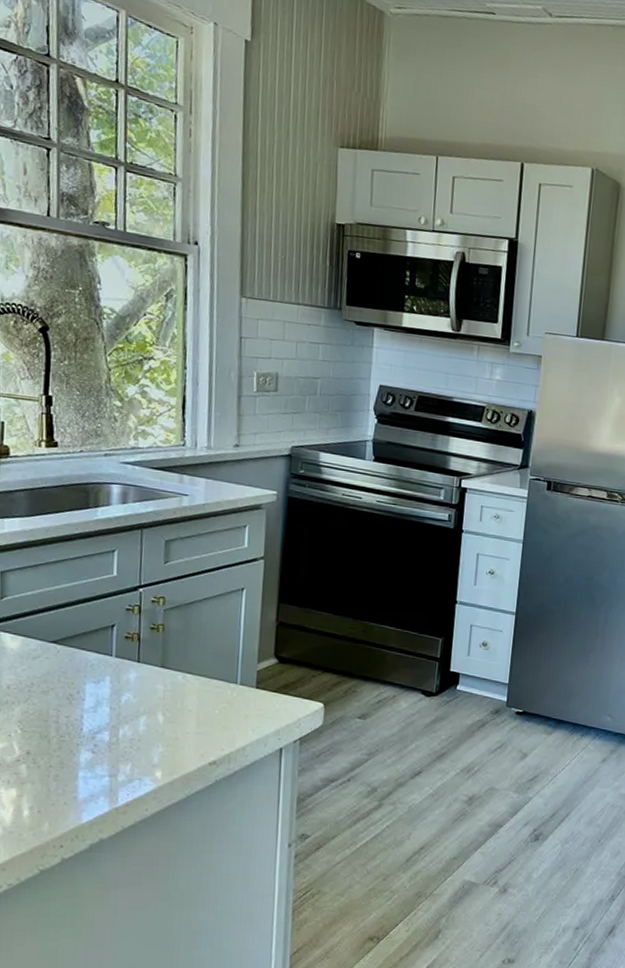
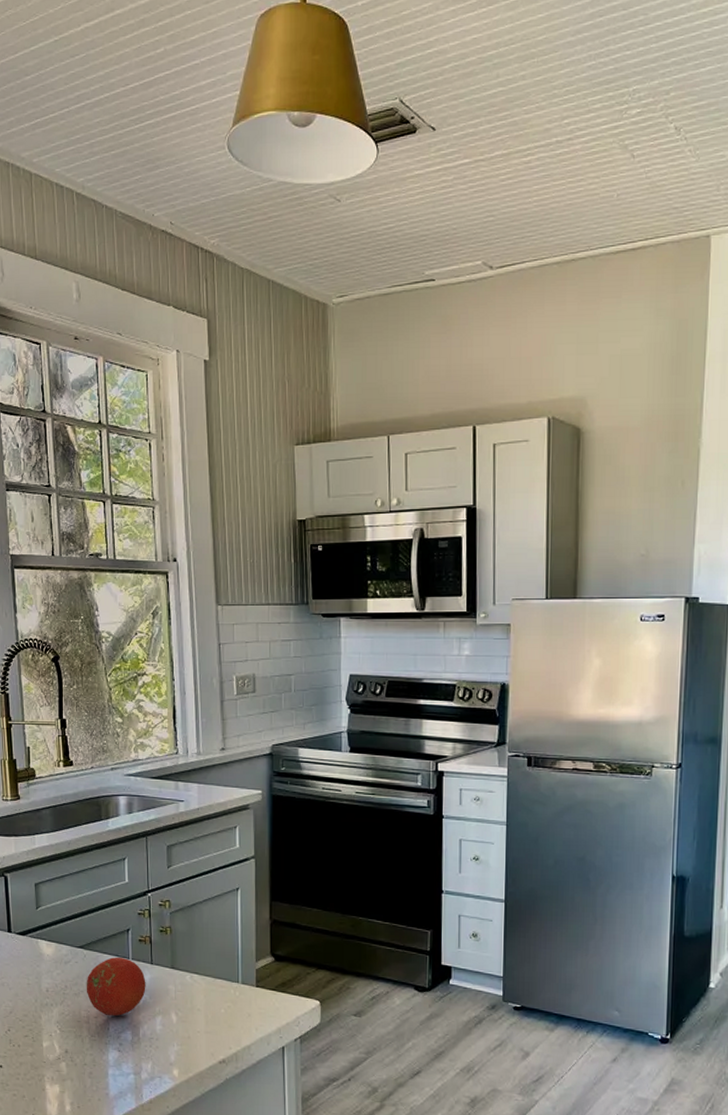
fruit: none [57,653,131,716] -> present [86,957,146,1016]

